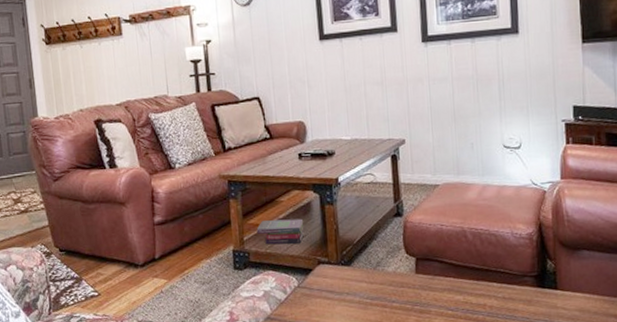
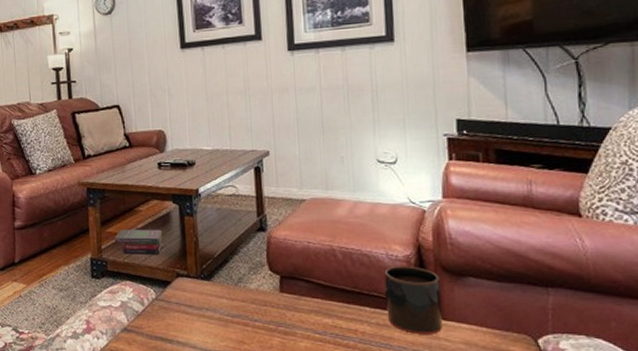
mug: none [509,242,561,305] -> present [383,266,443,334]

